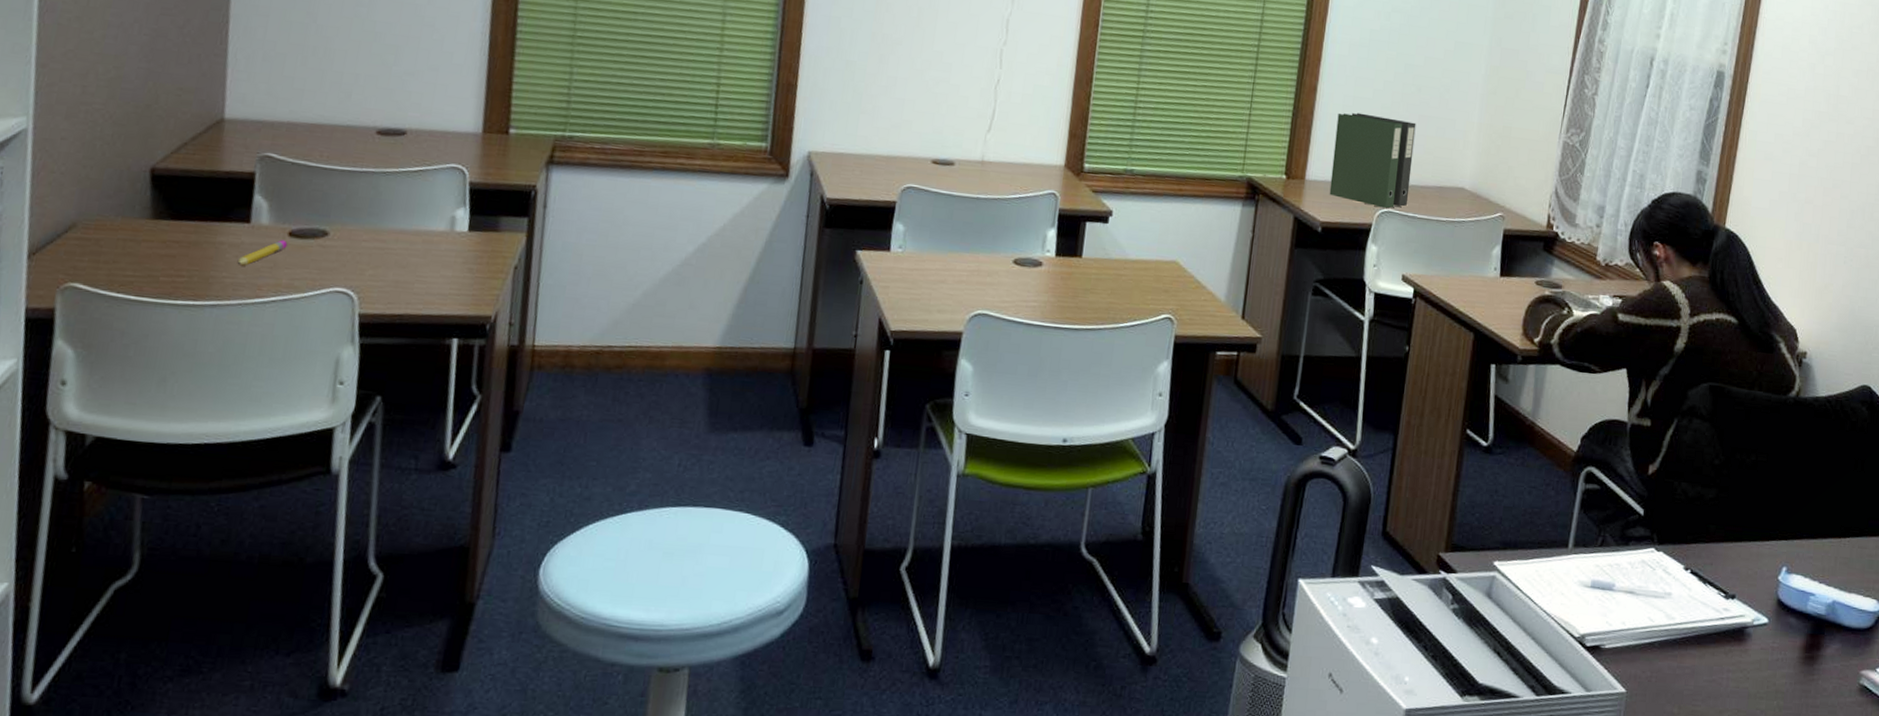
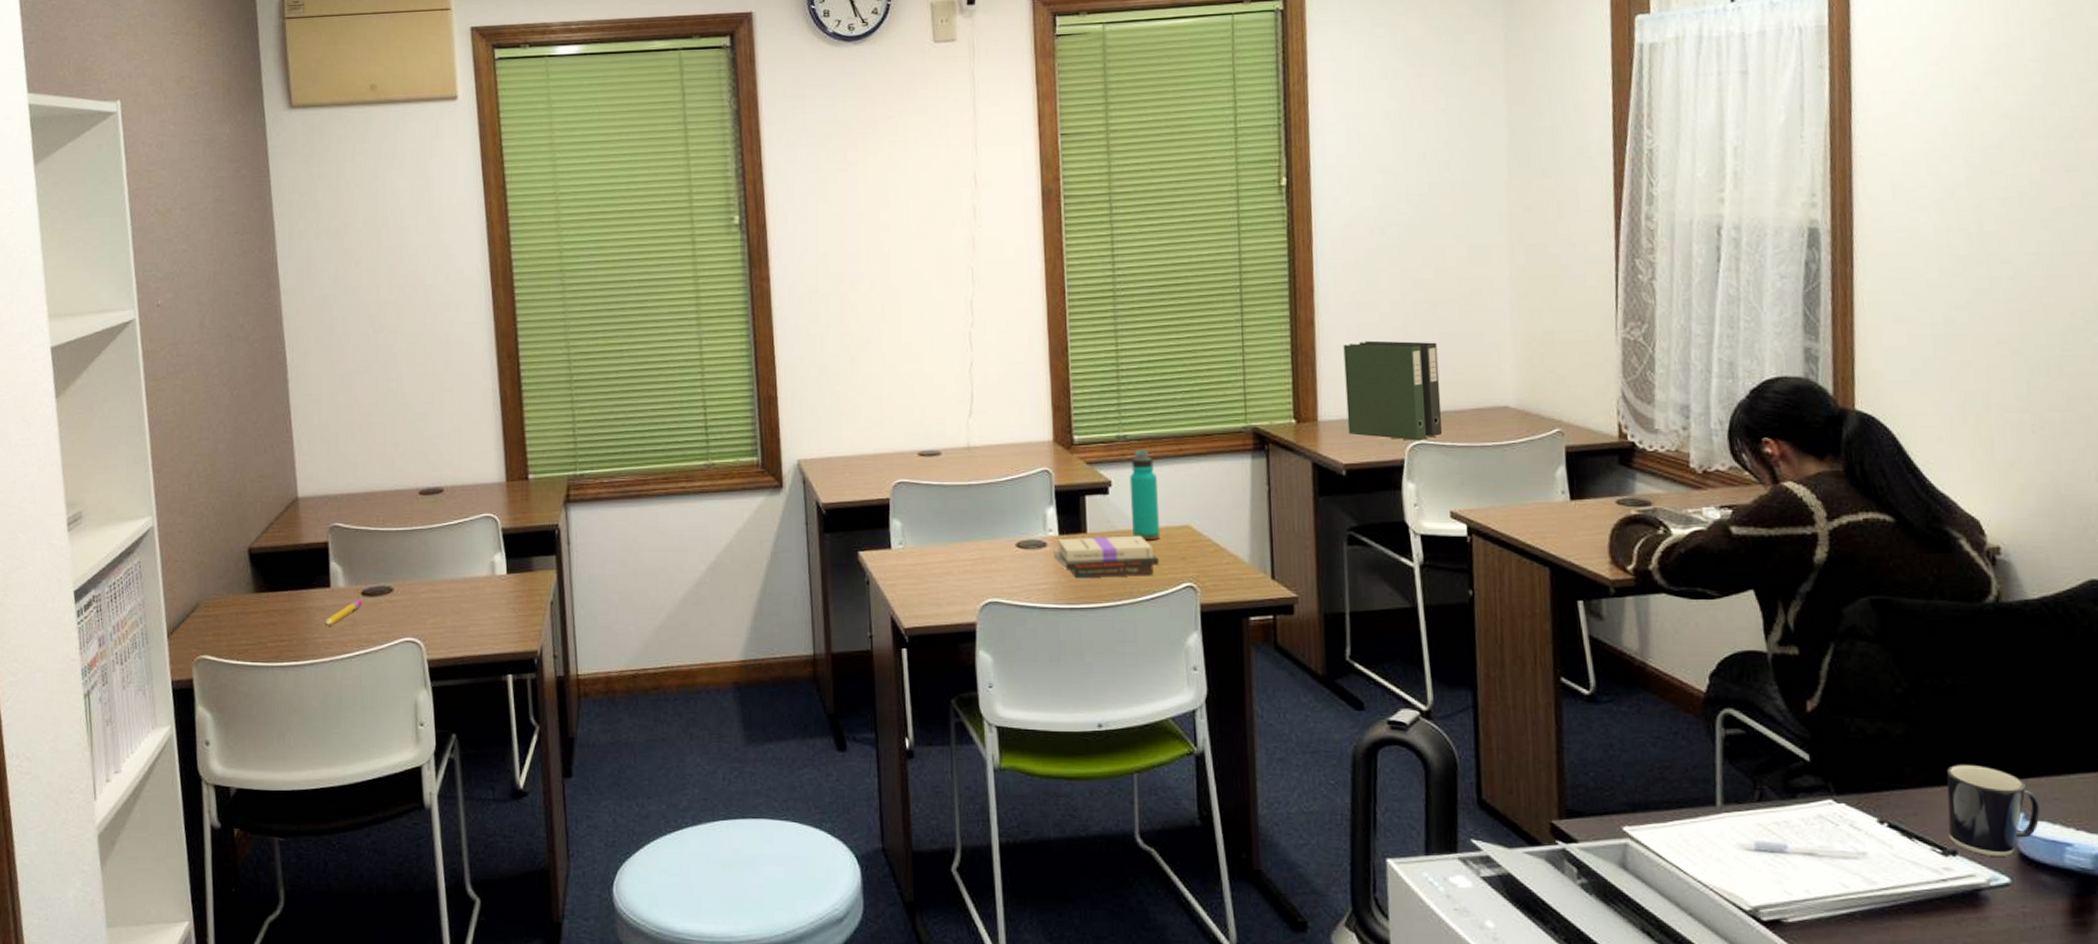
books: none [1047,260,1144,304] -> present [1054,535,1159,579]
water bottle: none [1124,185,1155,272] -> present [1129,450,1161,541]
mug: none [1732,525,1799,602] -> present [1946,764,2041,856]

